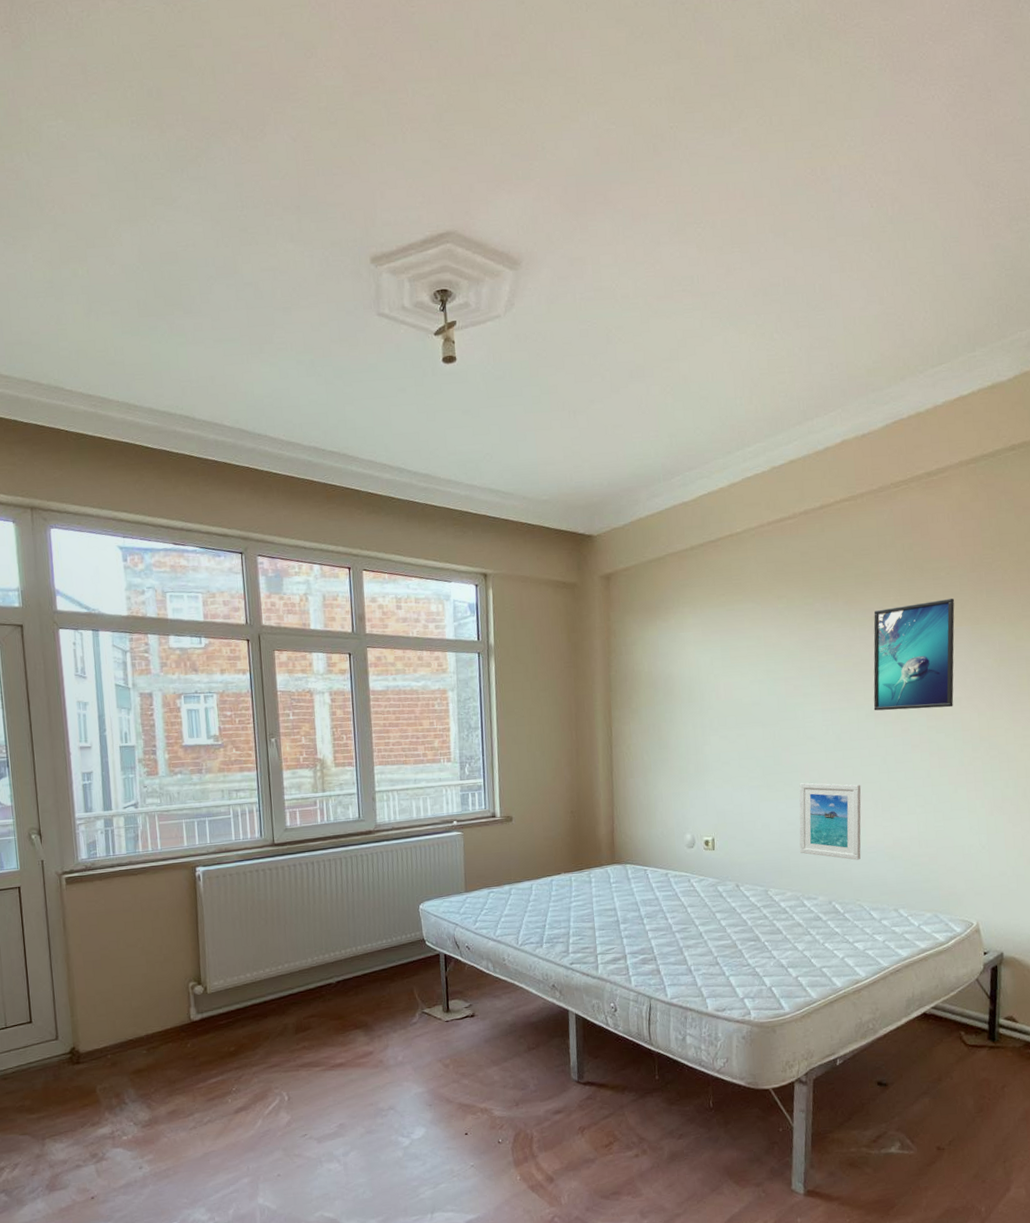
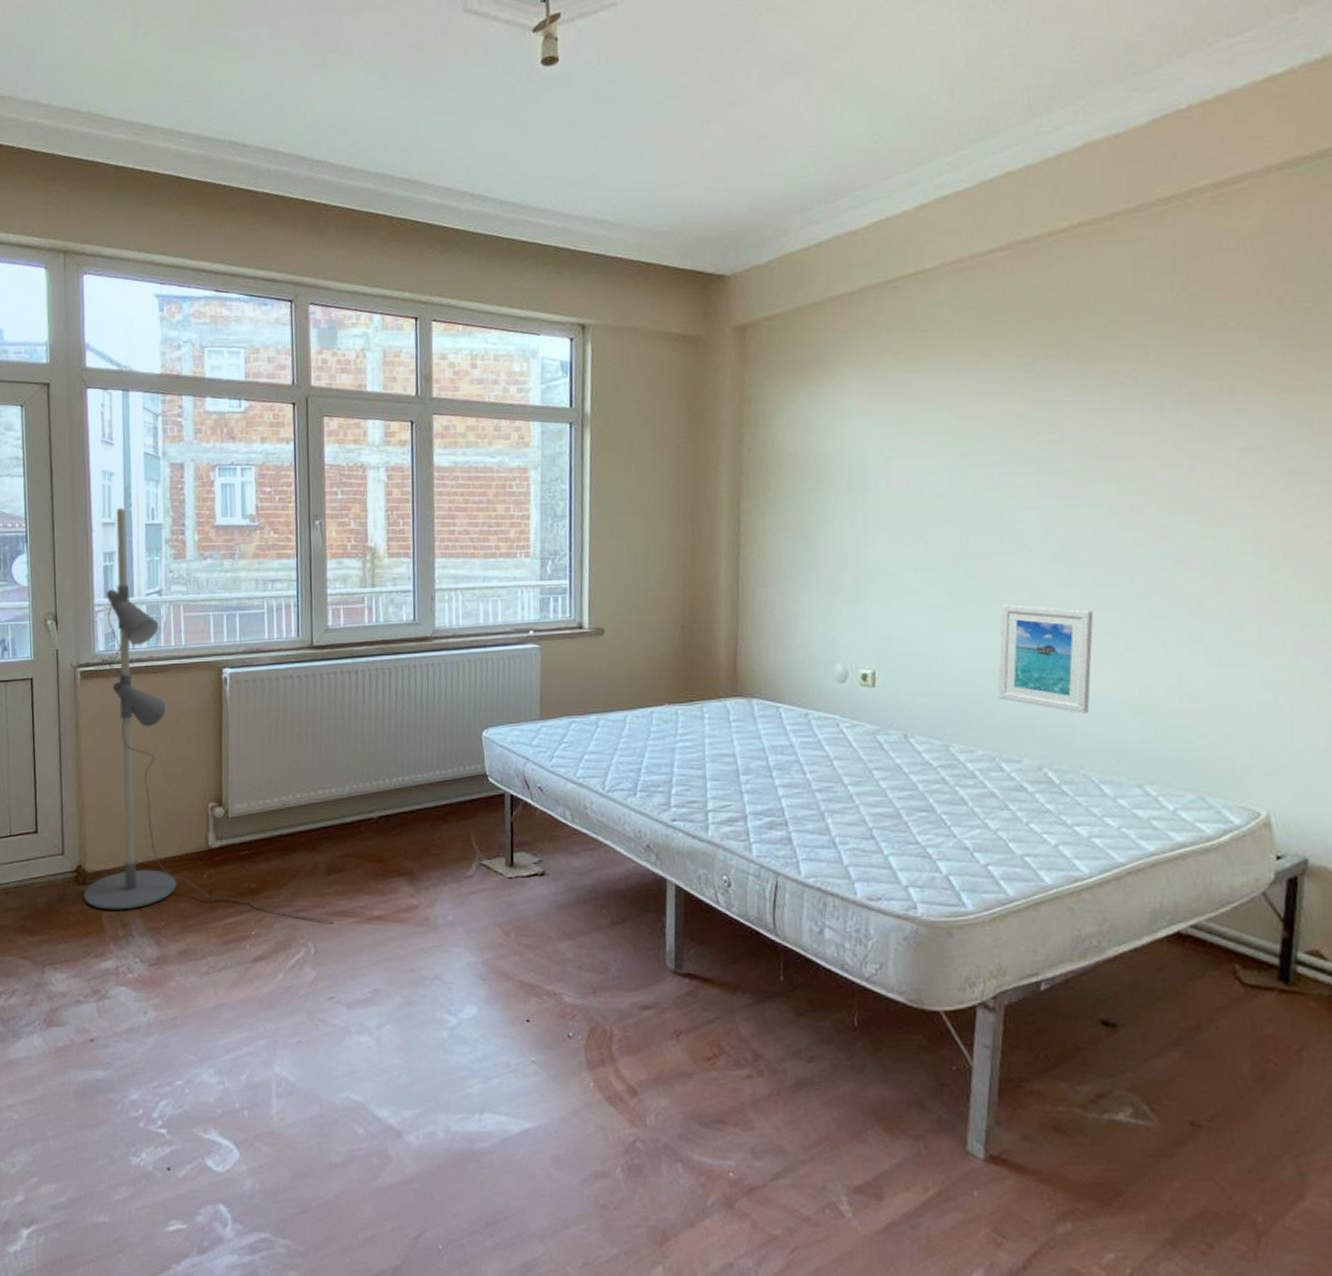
floor lamp: none [78,732,304,1083] -> present [83,507,334,923]
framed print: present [873,598,955,711] -> none [1117,356,1251,511]

